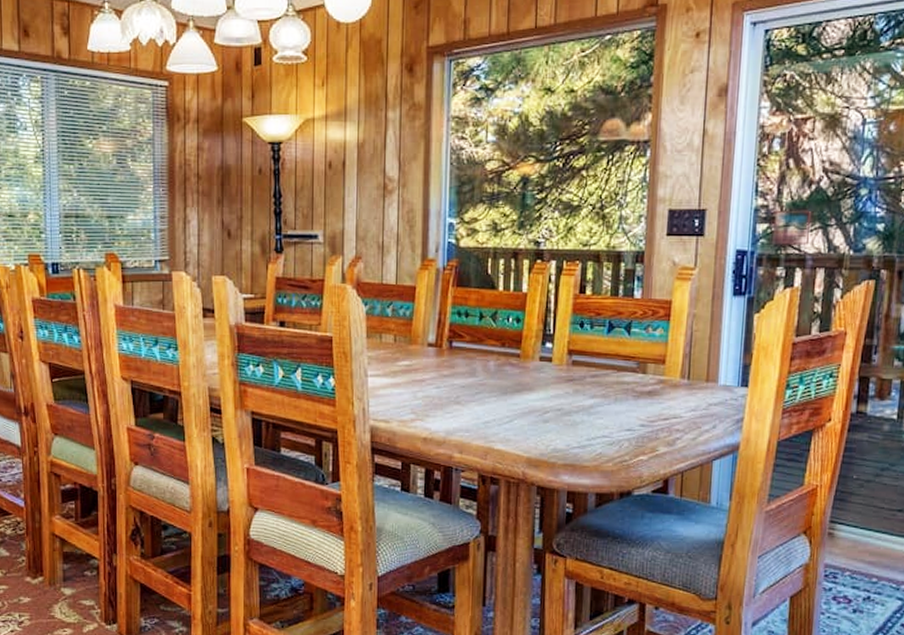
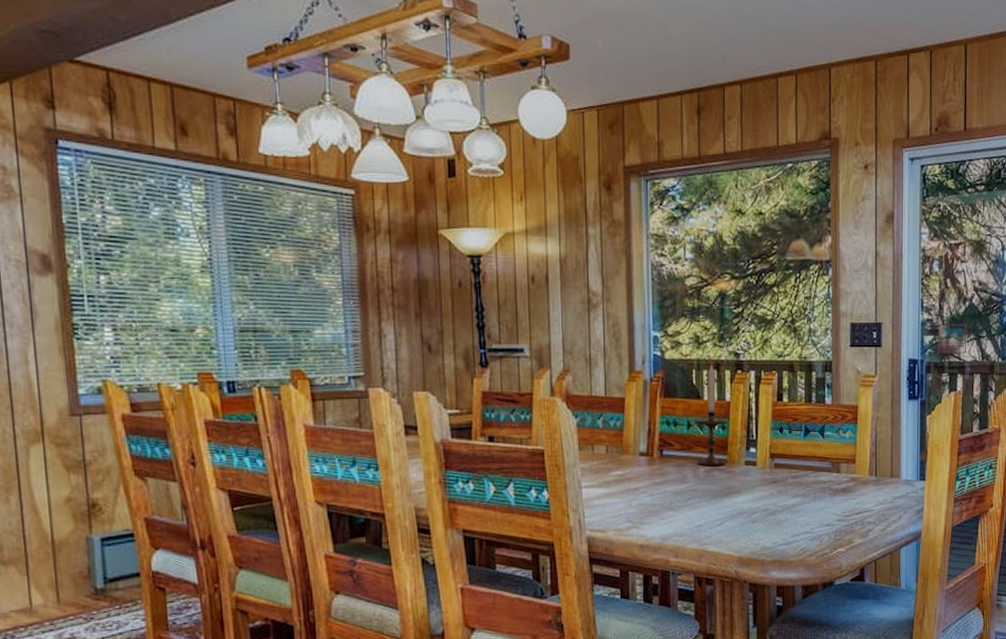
candlestick: none [487,244,524,361] -> present [695,355,729,467]

